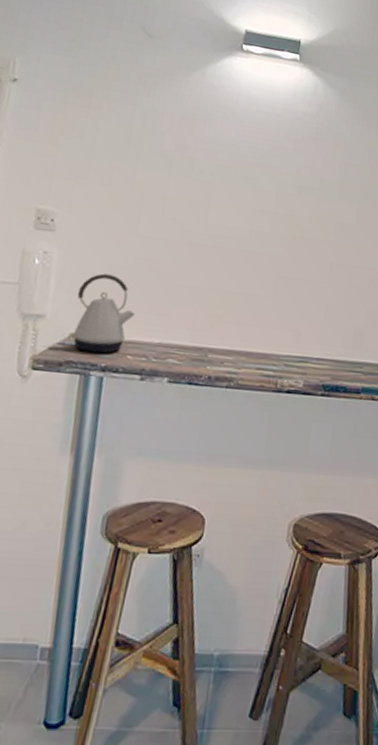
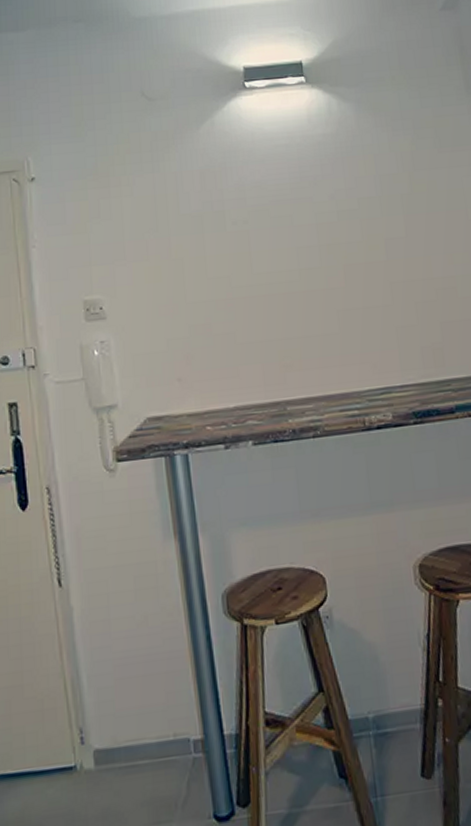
kettle: present [68,273,135,354] -> none [142,348,204,433]

